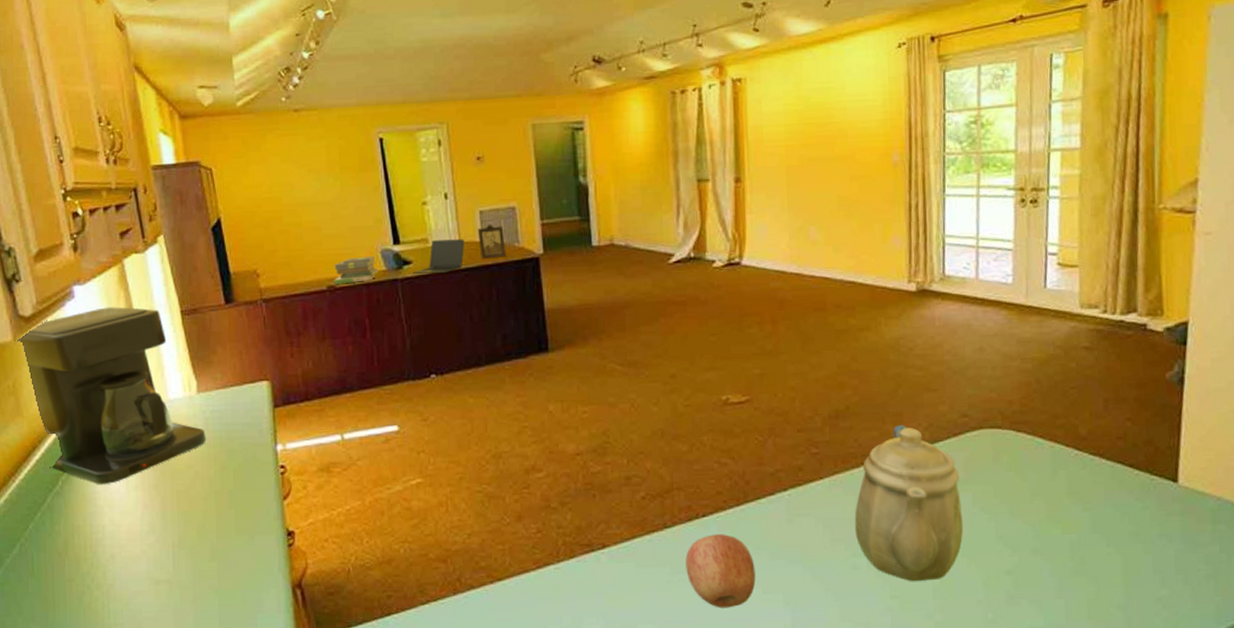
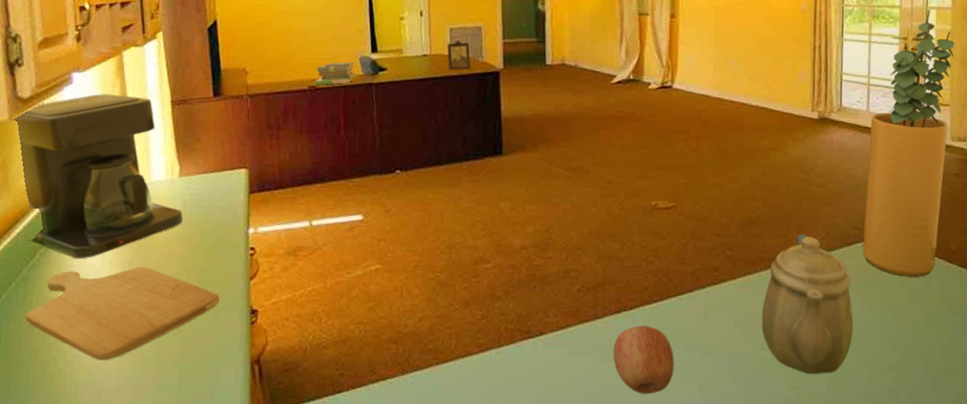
chopping board: none [55,490,253,589] -> present [26,266,220,361]
laptop: present [413,239,465,275] -> none [387,51,436,81]
vase: none [972,152,1084,469] -> present [862,10,955,277]

